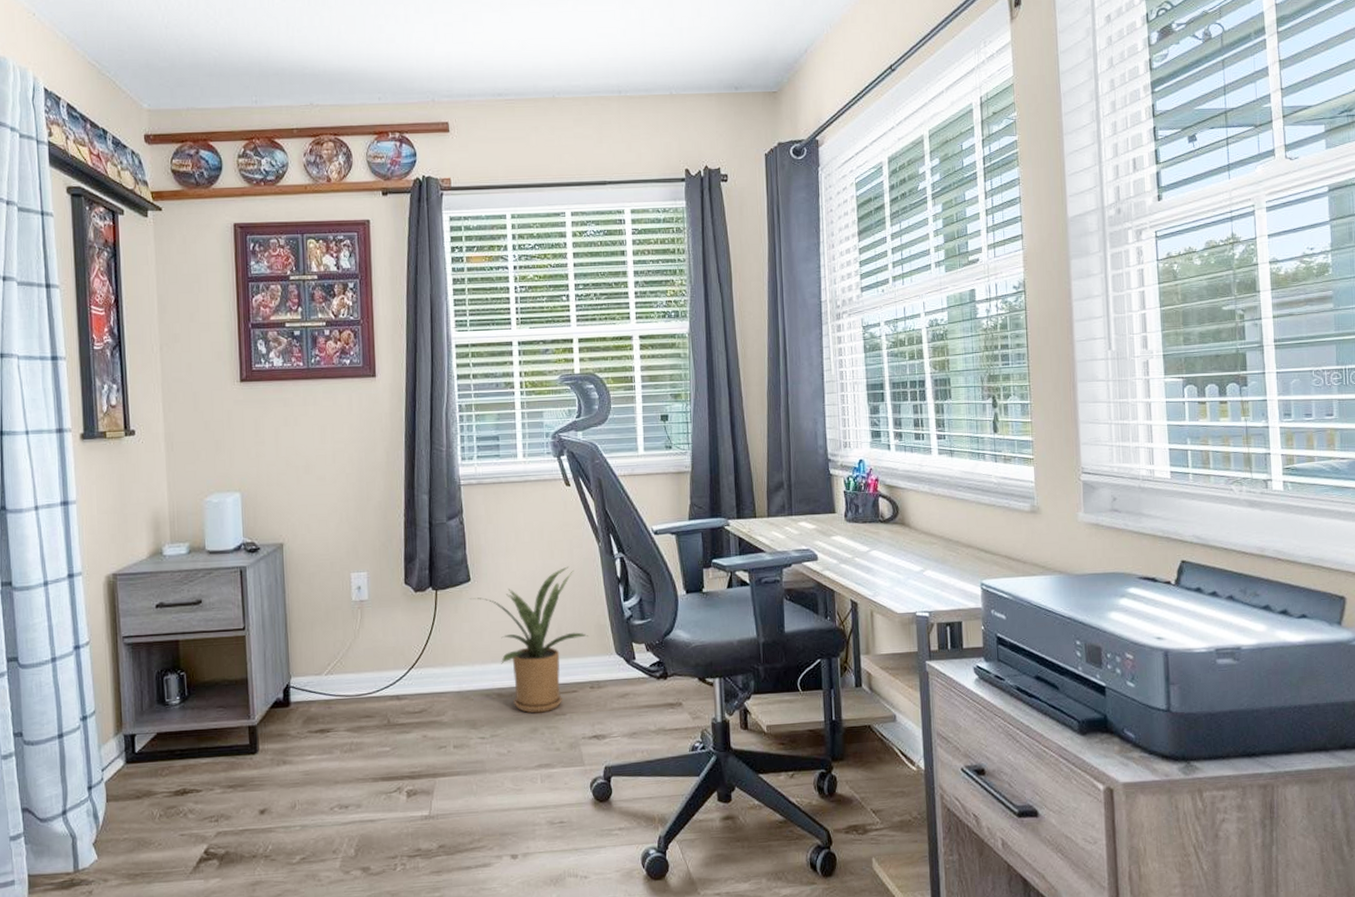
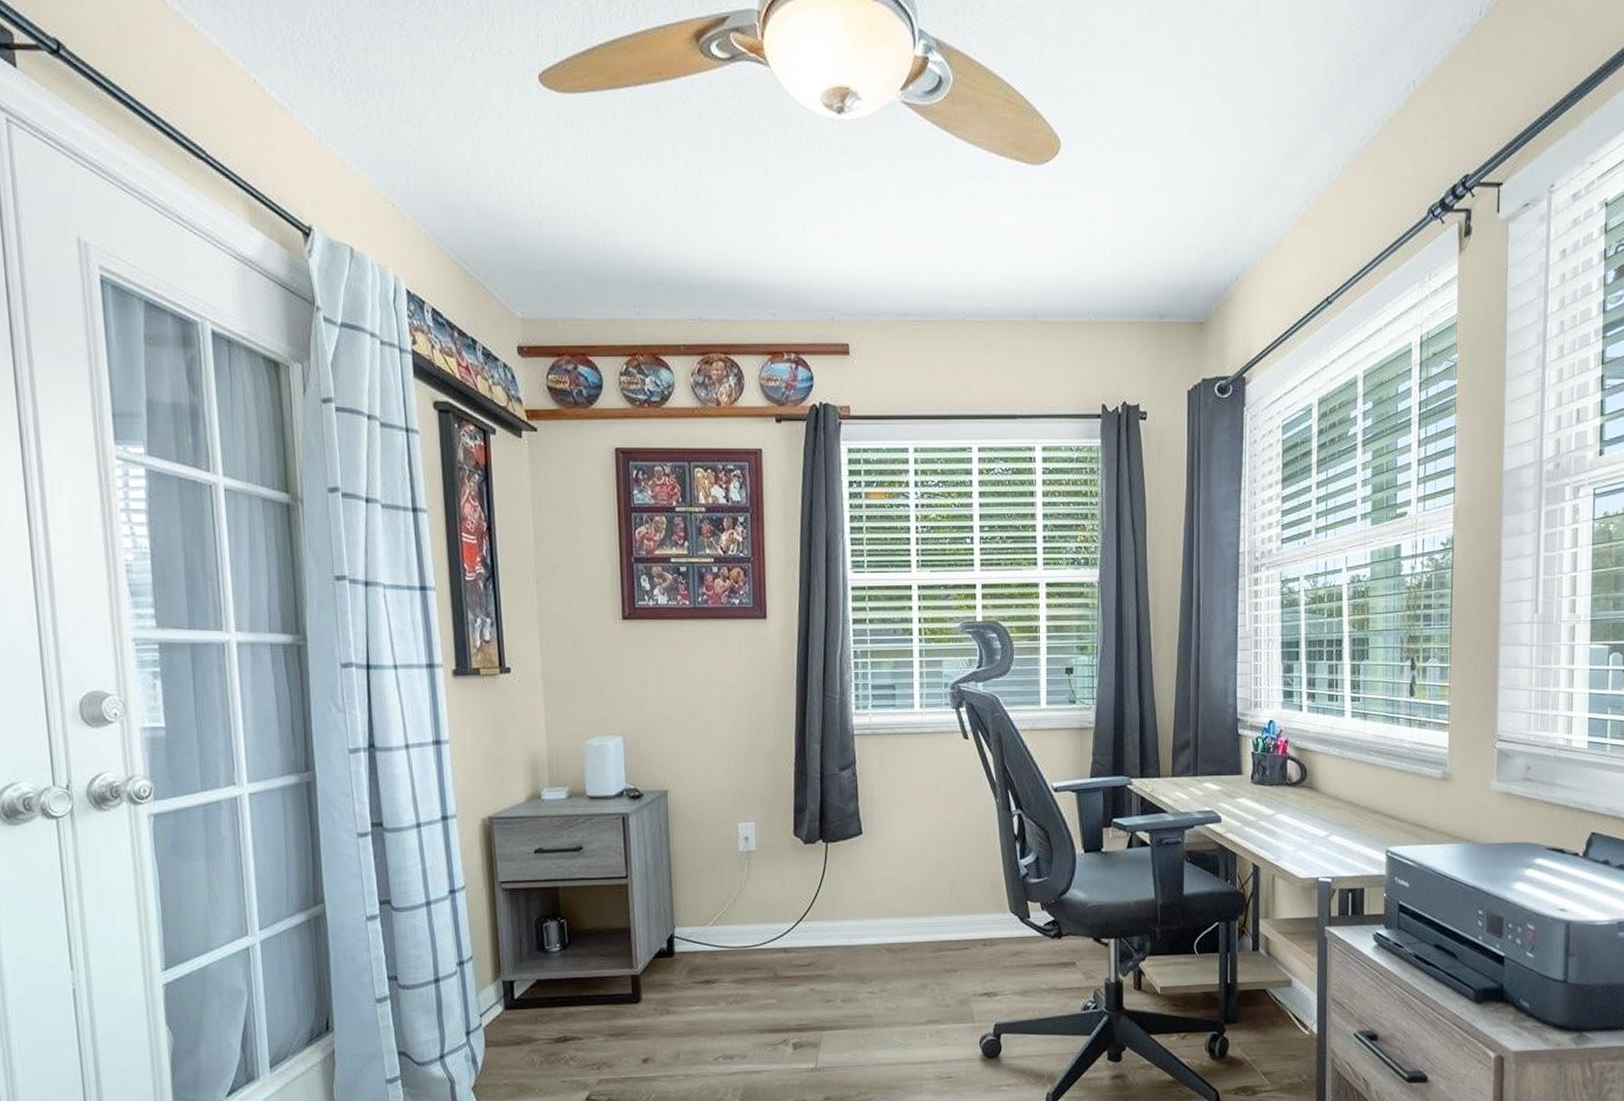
house plant: present [470,566,588,714] -> none [862,821,982,969]

